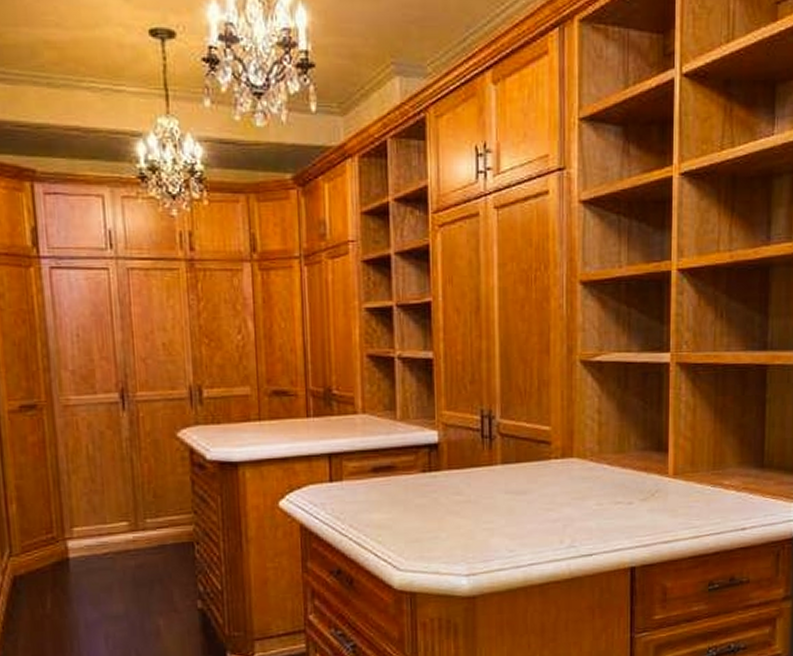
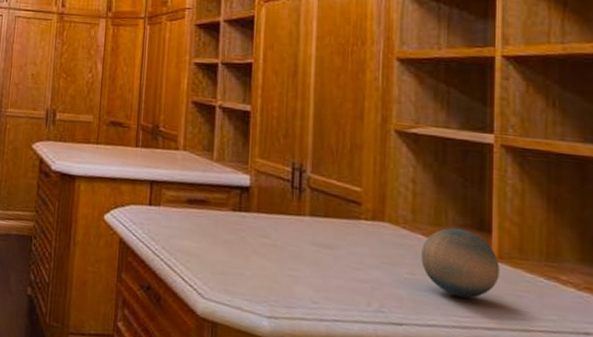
decorative ball: none [608,452,675,518] -> present [421,227,500,298]

